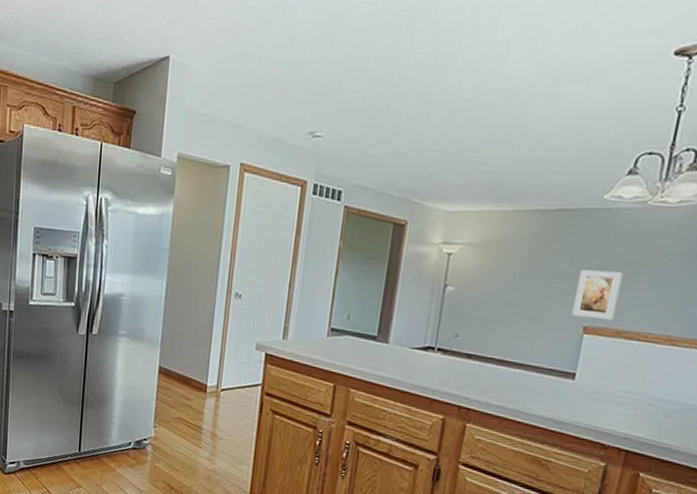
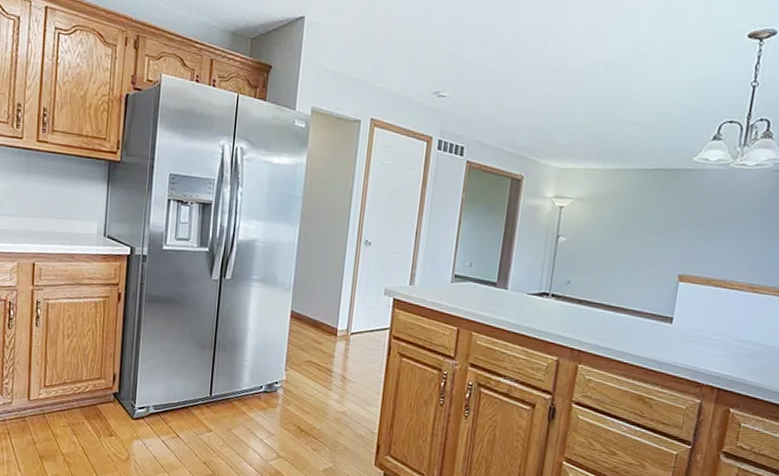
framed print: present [572,270,623,320] -> none [668,223,711,269]

